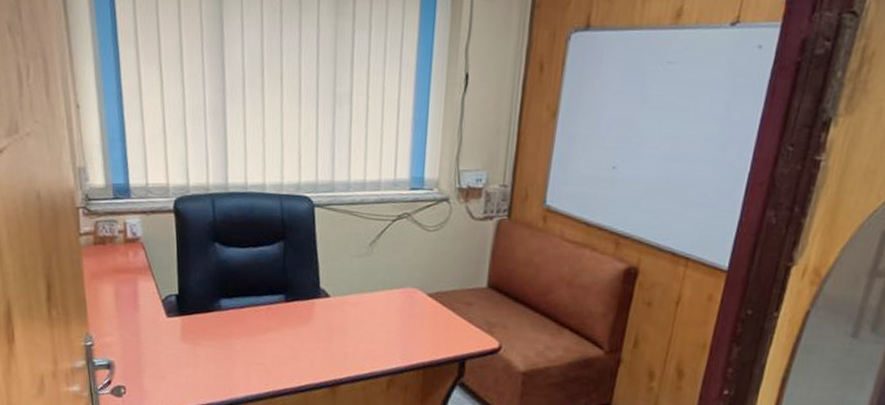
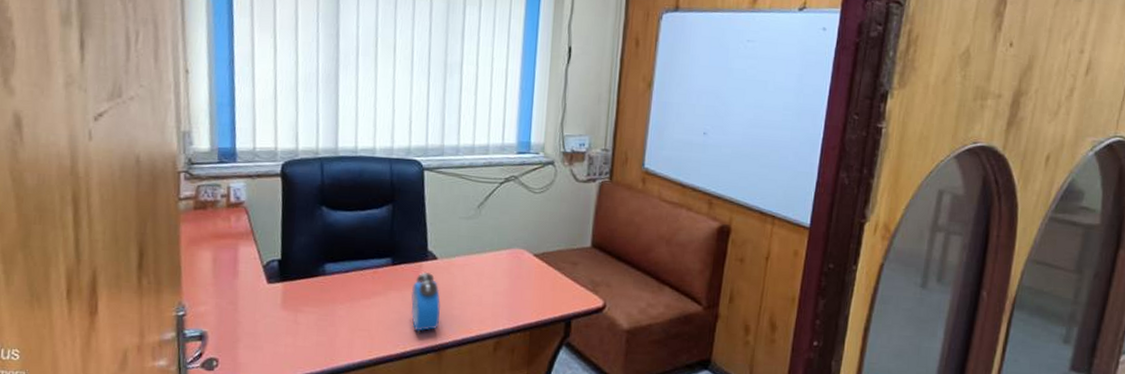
alarm clock: none [304,309,334,370] -> present [411,271,440,334]

